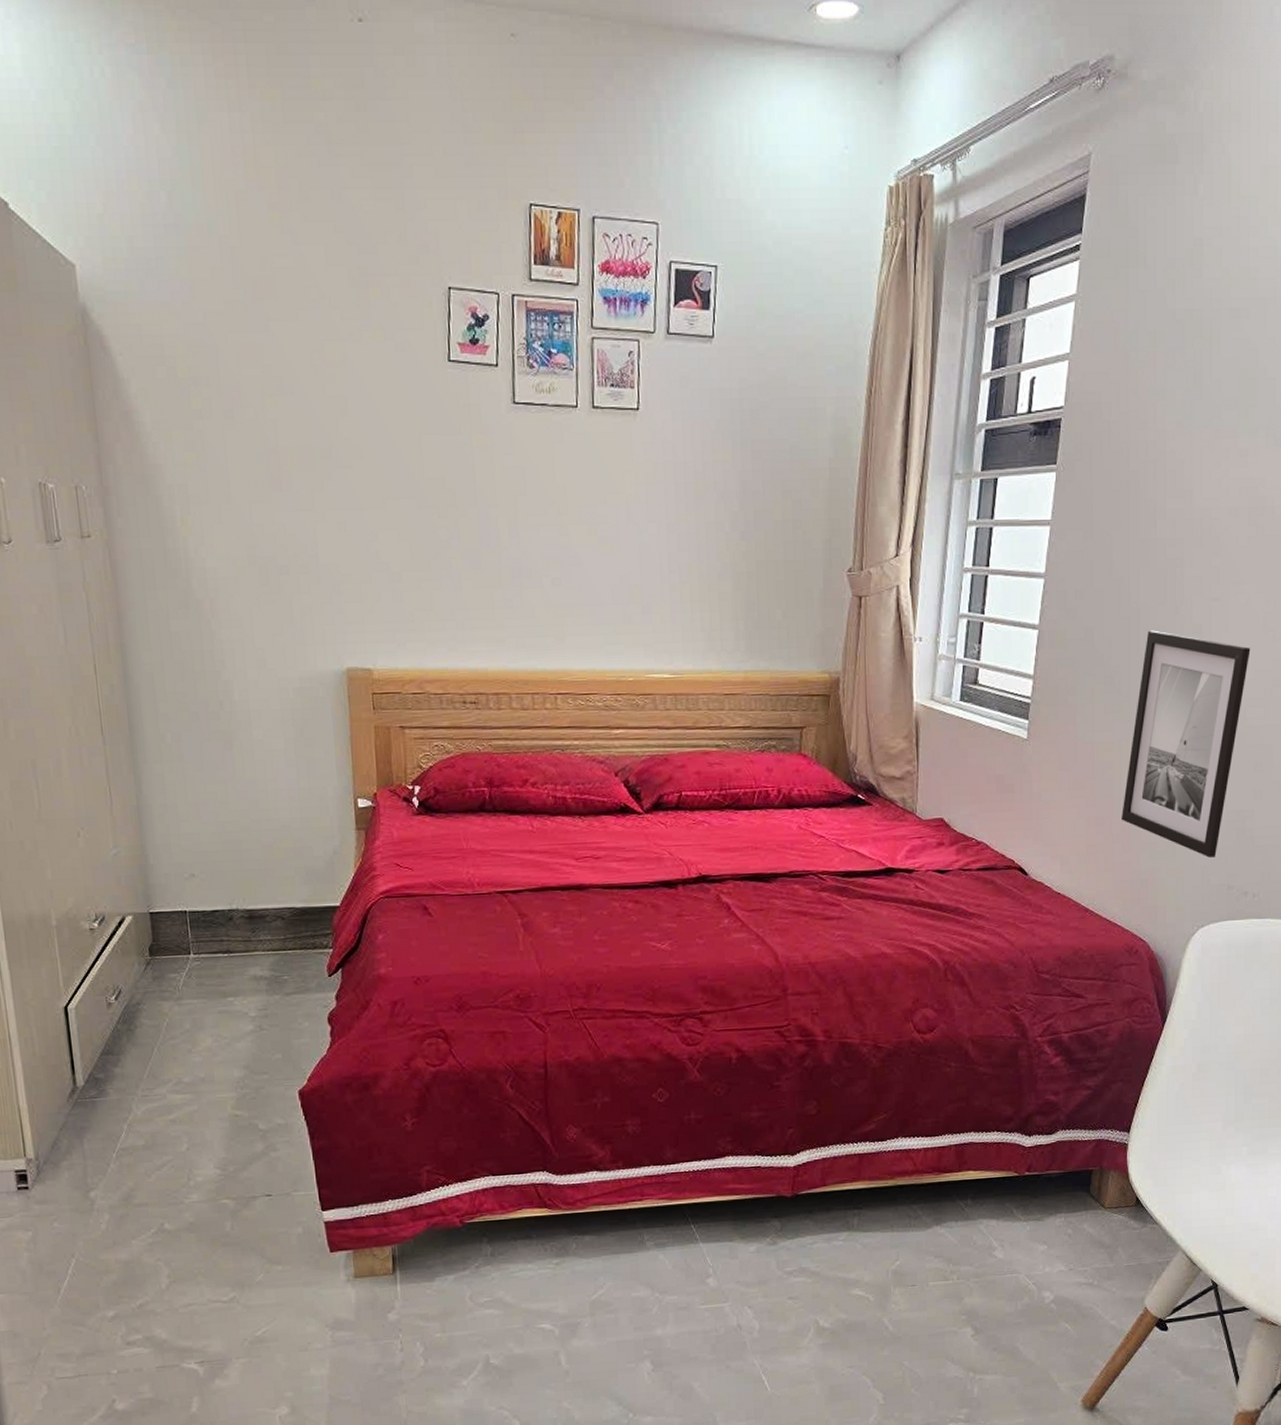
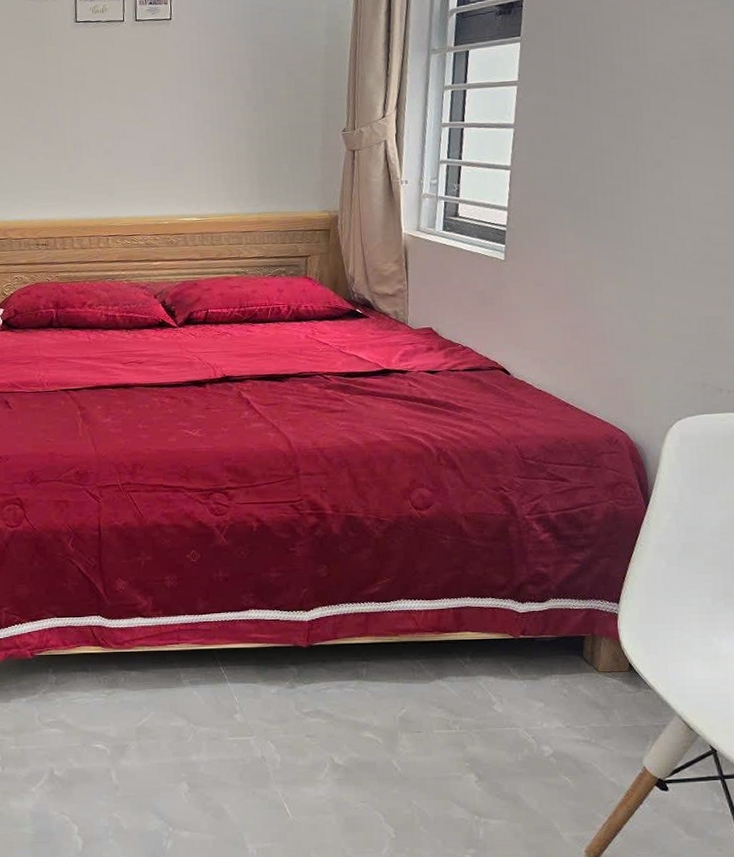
wall art: present [1122,630,1251,858] -> none [595,166,711,359]

